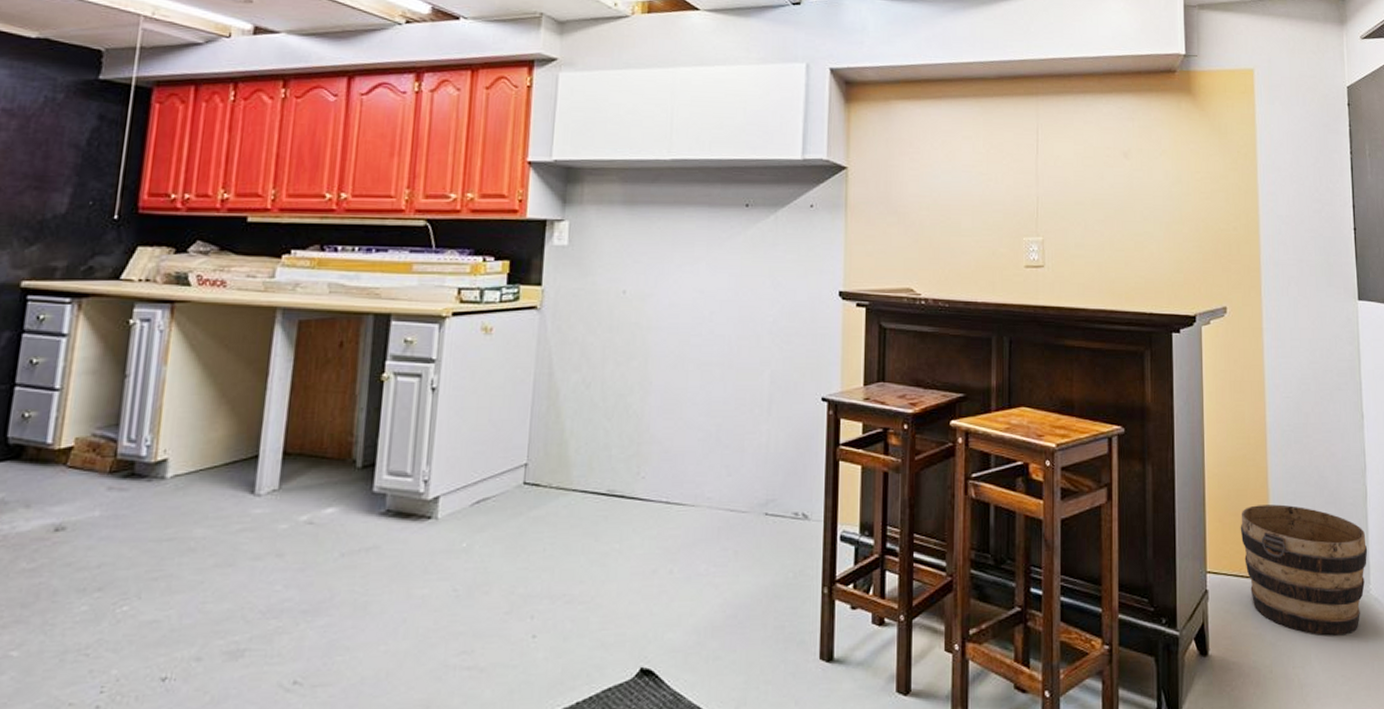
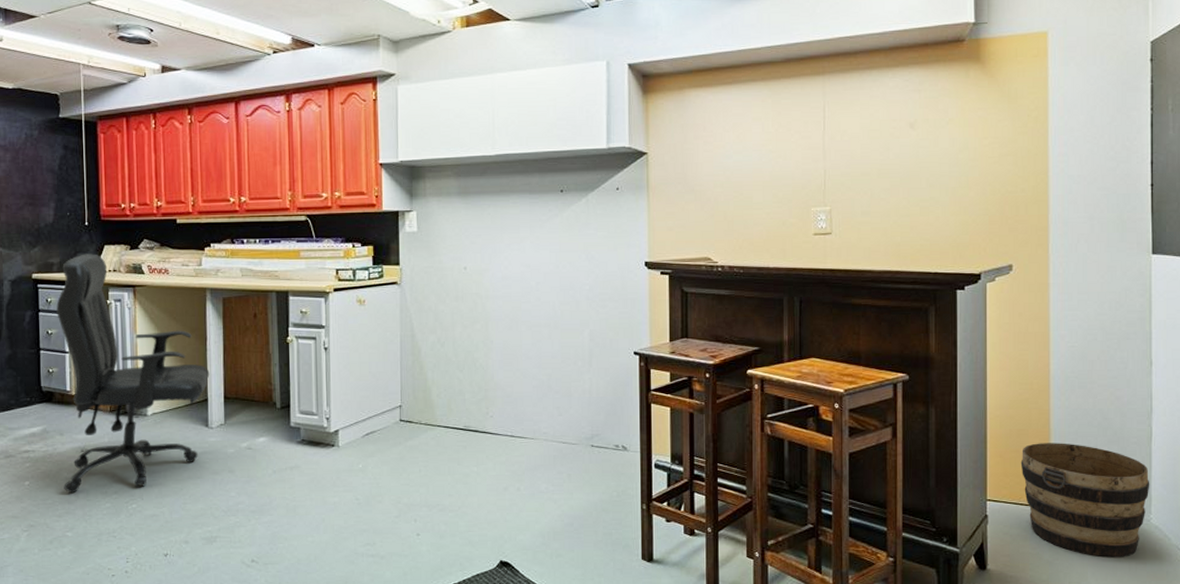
office chair: none [17,256,267,593] -> present [56,254,210,494]

